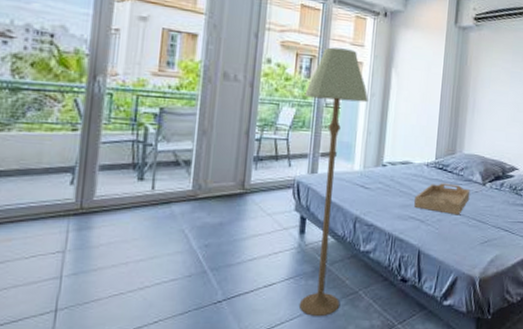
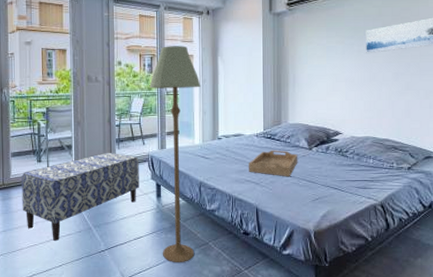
bench: none [107,172,281,288] -> present [21,152,139,241]

